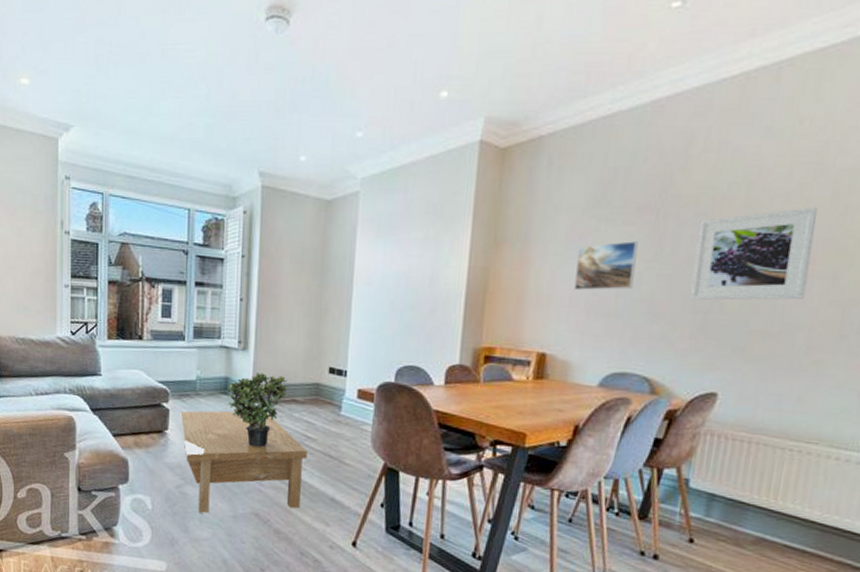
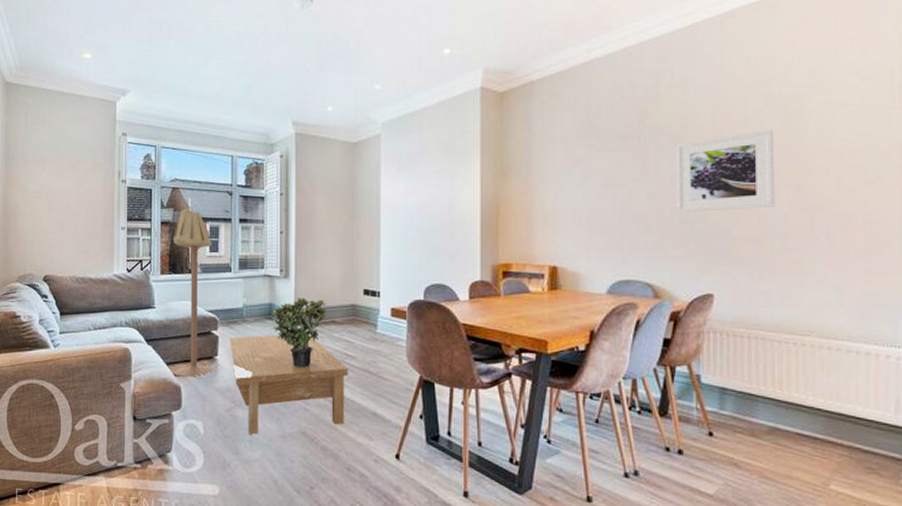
floor lamp: none [120,266,165,451] -> present [173,207,214,377]
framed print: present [574,241,638,291] -> none [574,165,626,210]

